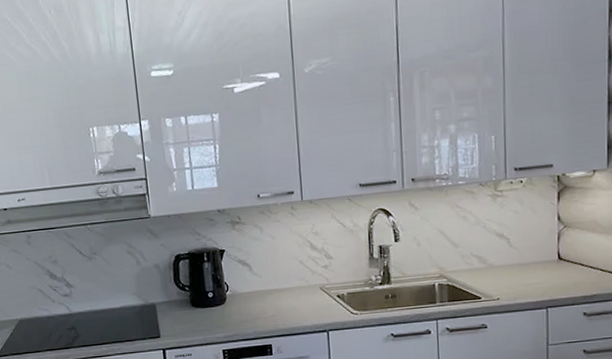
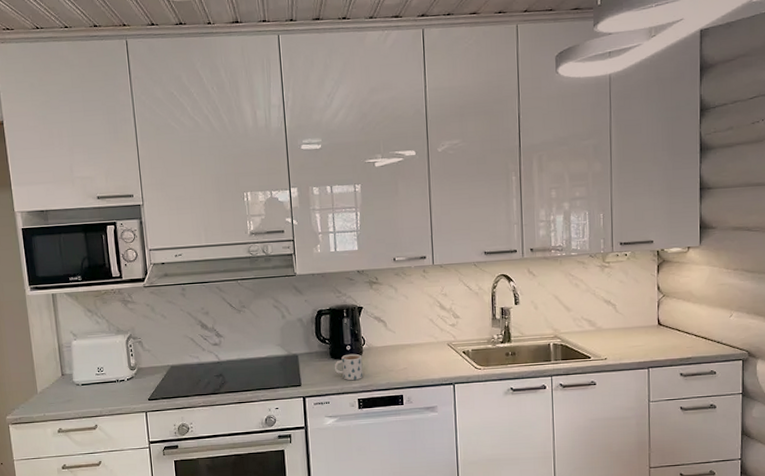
mug: none [195,301,228,331] -> present [334,353,363,381]

